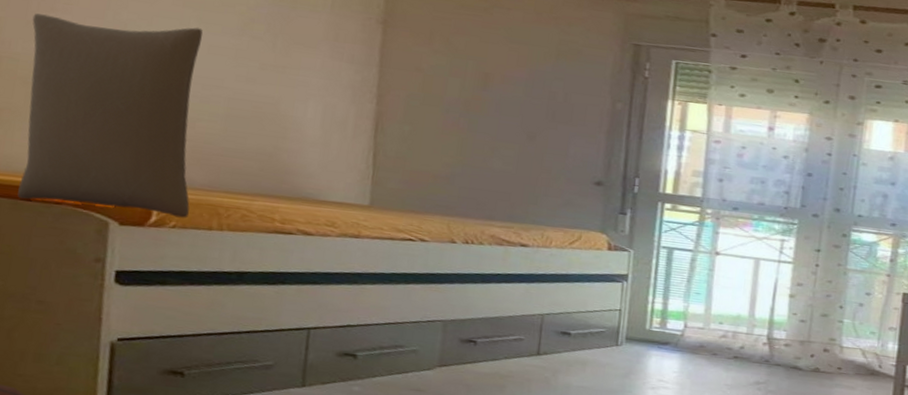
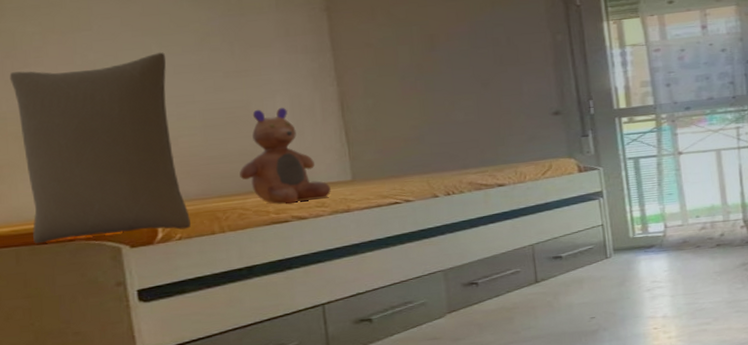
toy: none [252,109,345,218] -> present [239,107,331,205]

